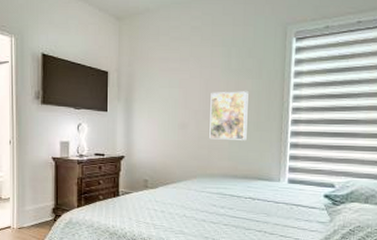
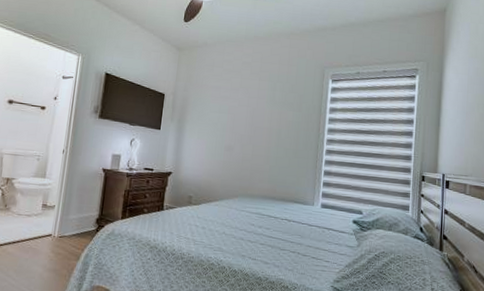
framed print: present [209,91,249,140] -> none [252,120,289,166]

